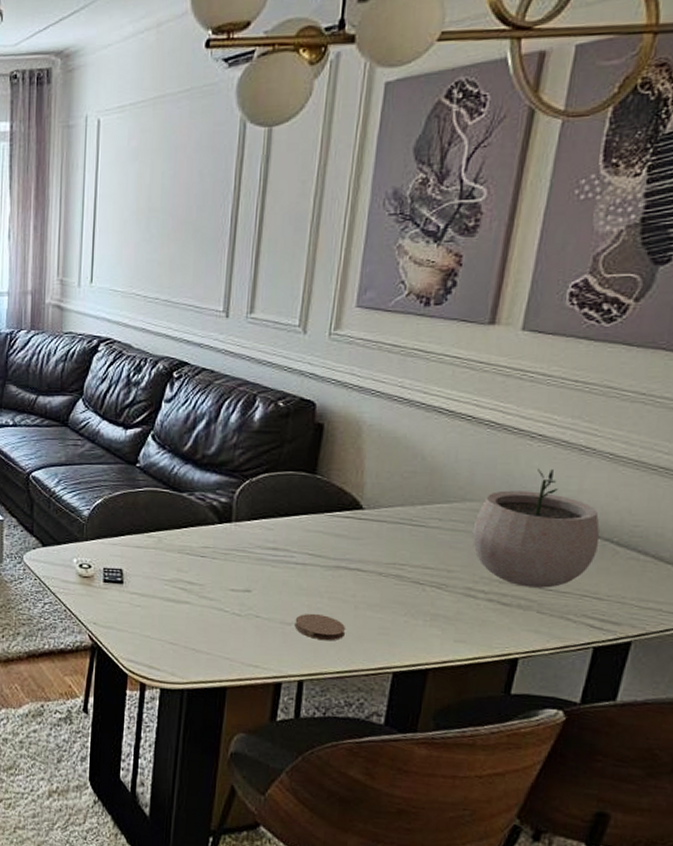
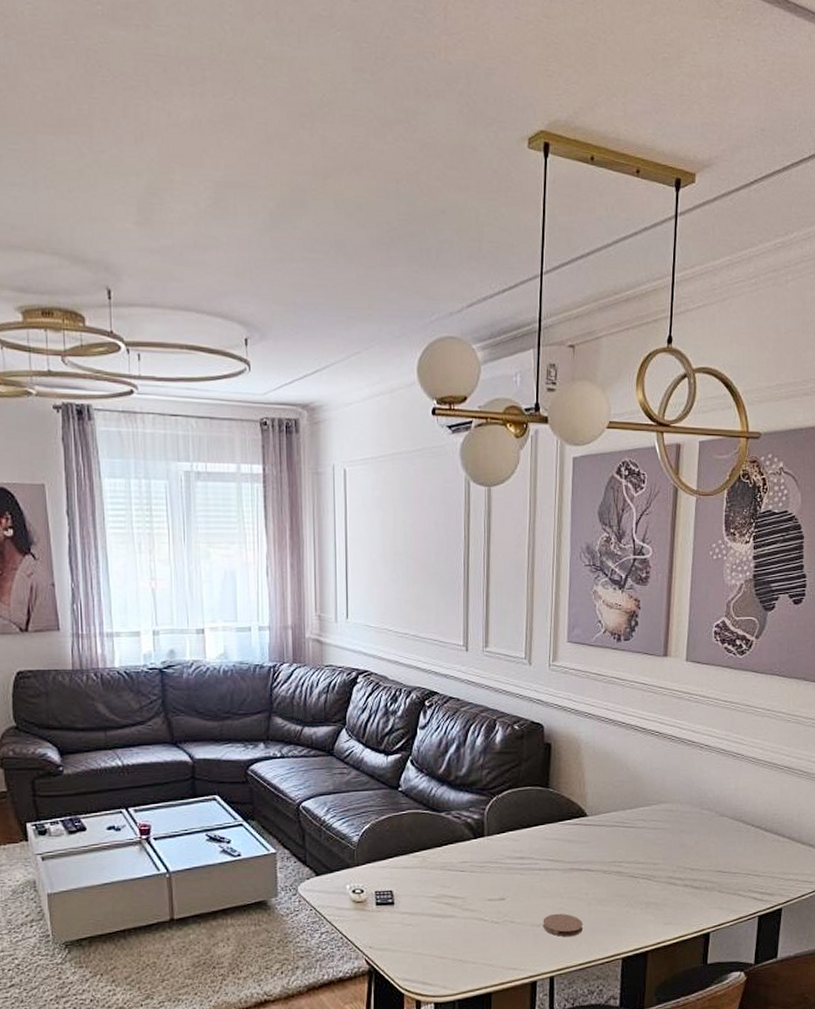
plant pot: present [471,469,600,588] -> none [668,773,753,872]

